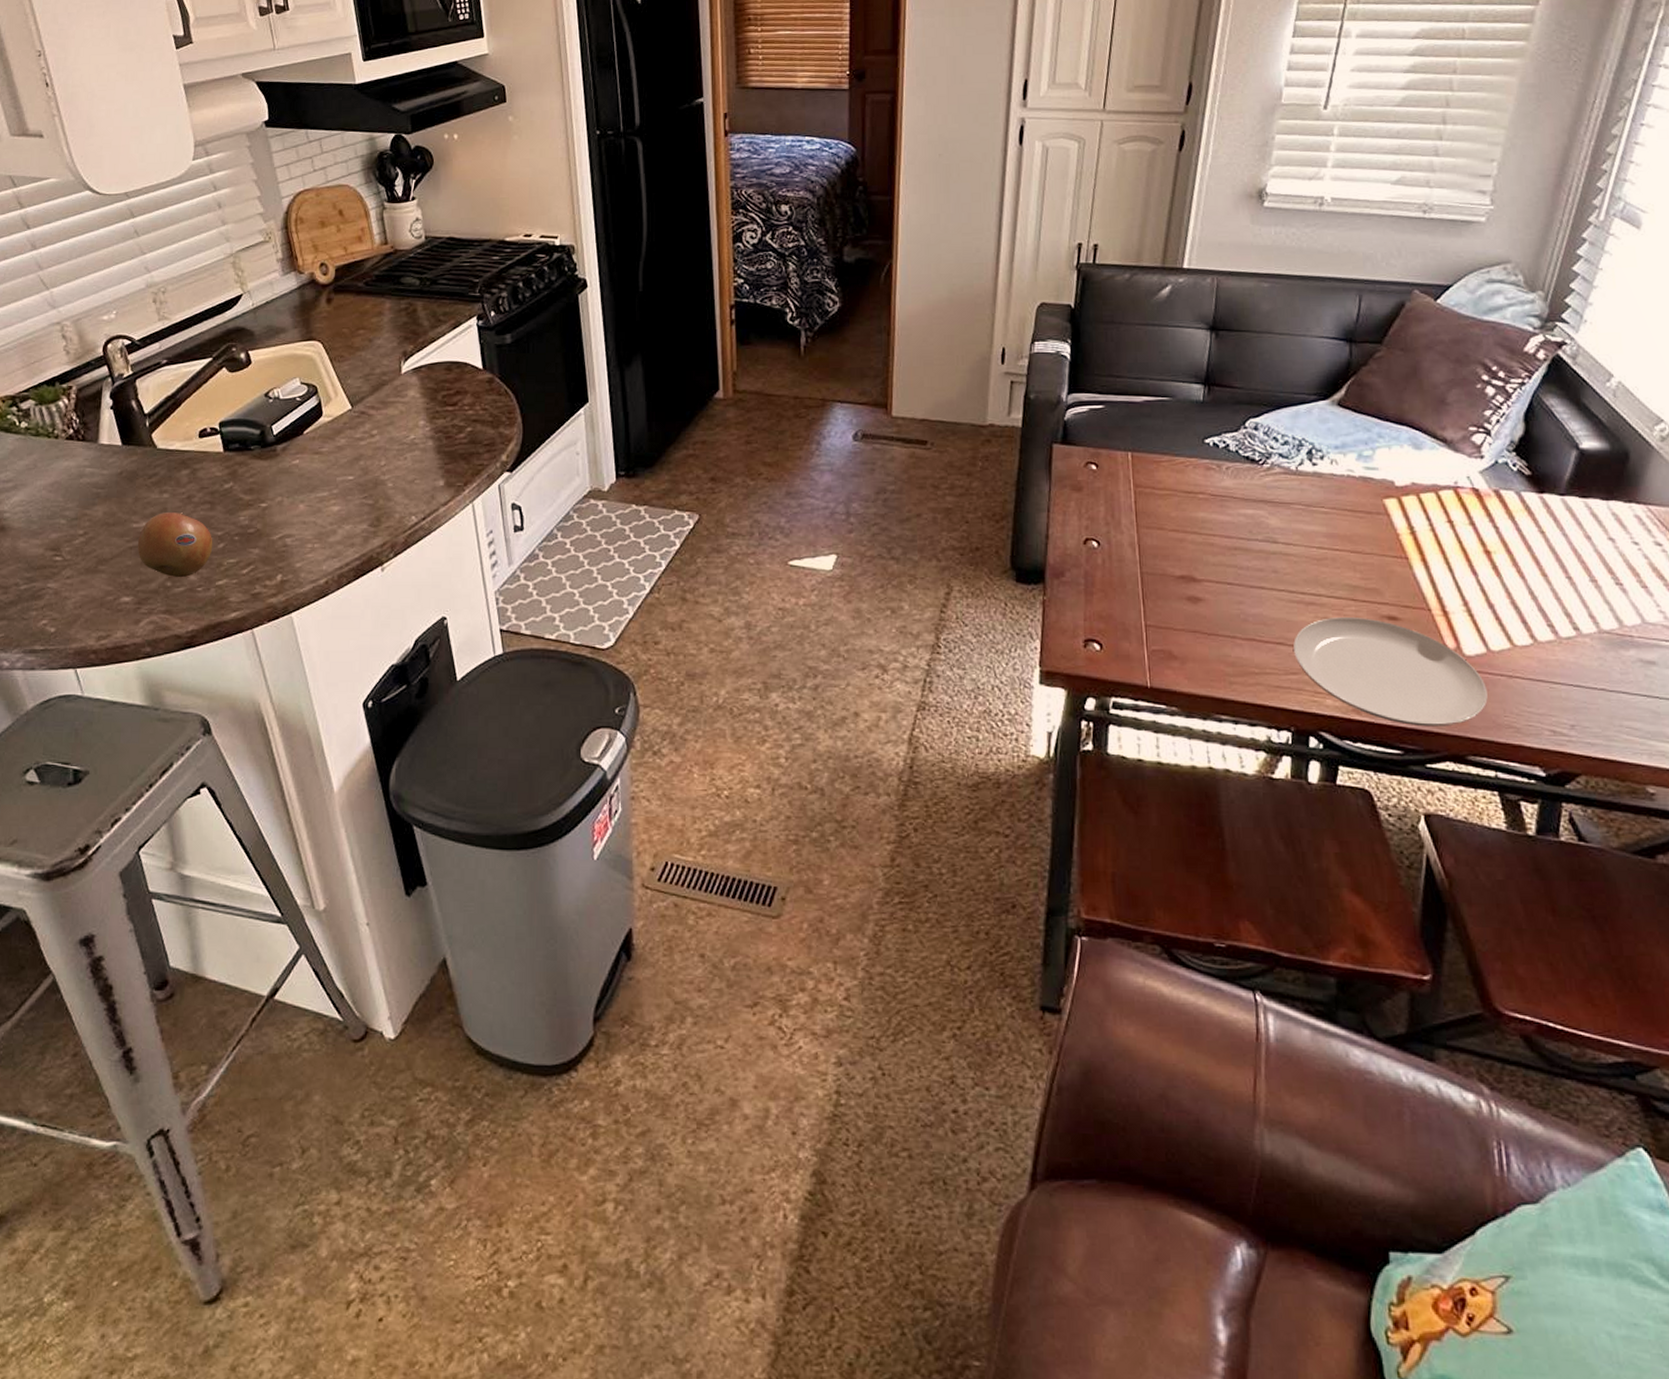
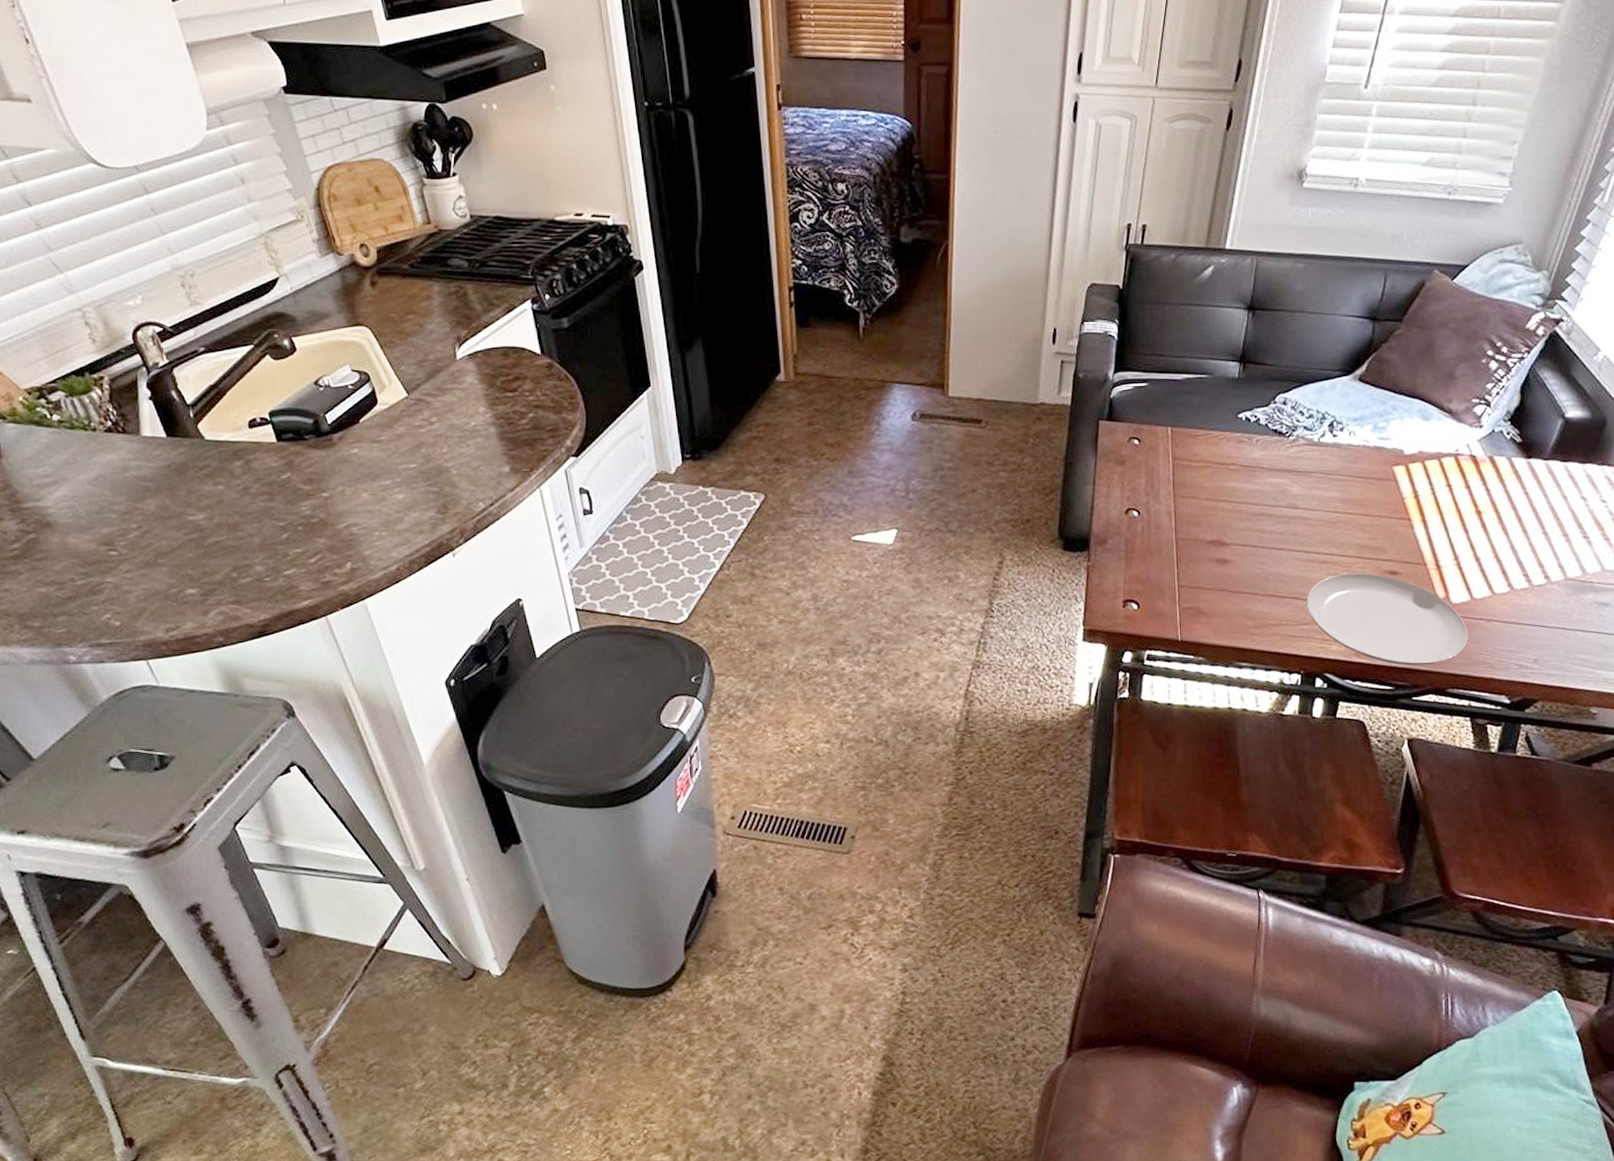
fruit: present [138,512,213,578] -> none [197,504,277,569]

